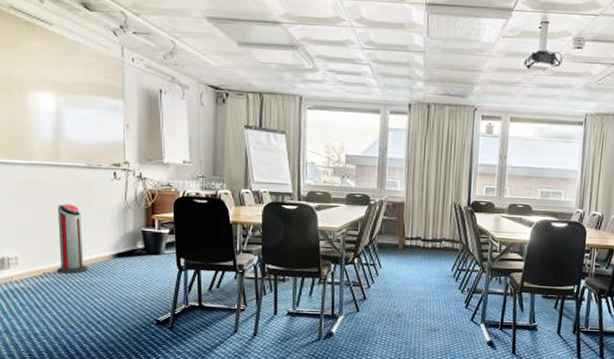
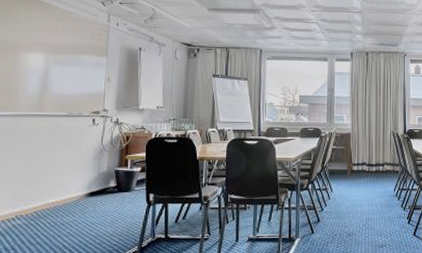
air purifier: present [56,204,88,274] -> none [29,149,61,215]

